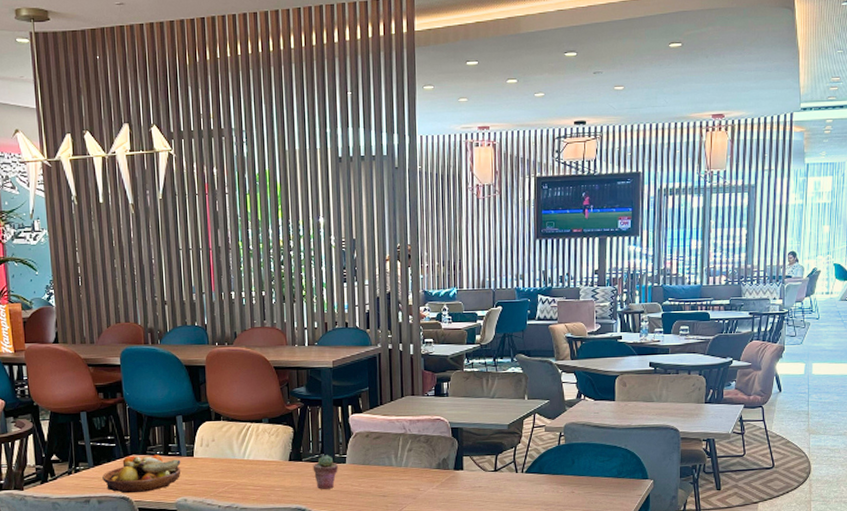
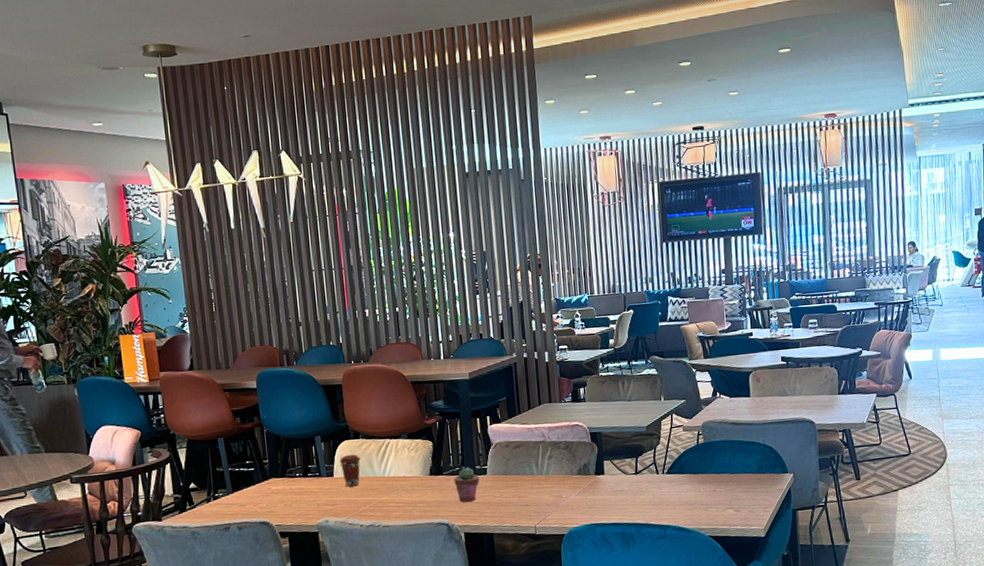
fruit bowl: present [102,454,181,494] -> none [242,476,322,518]
coffee cup: none [200,435,221,468] -> present [340,454,361,487]

